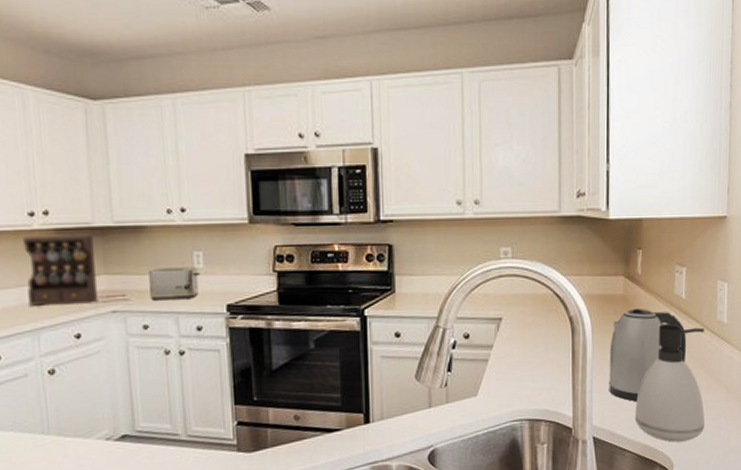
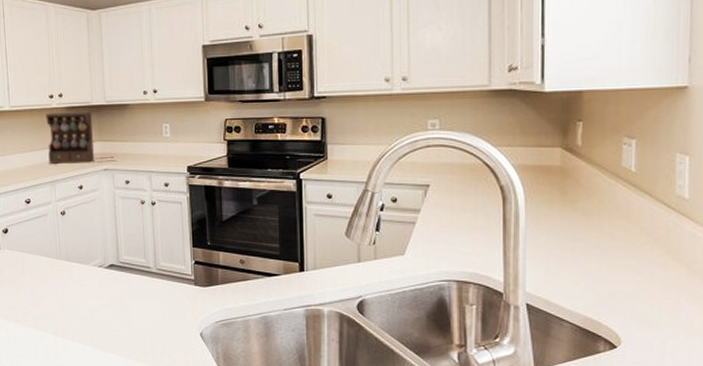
toaster: present [149,266,201,302] -> none [130,136,168,163]
kettle: present [609,309,687,402] -> none [544,180,637,273]
soap dispenser: present [634,323,705,442] -> none [574,196,660,318]

